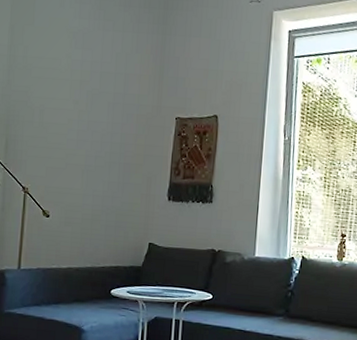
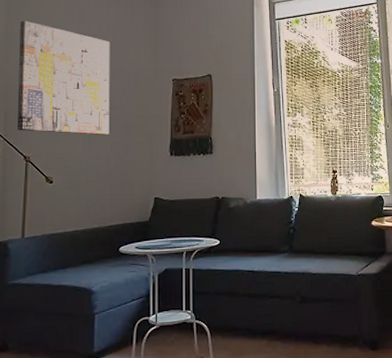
wall art: none [17,42,114,172] -> present [18,20,110,135]

